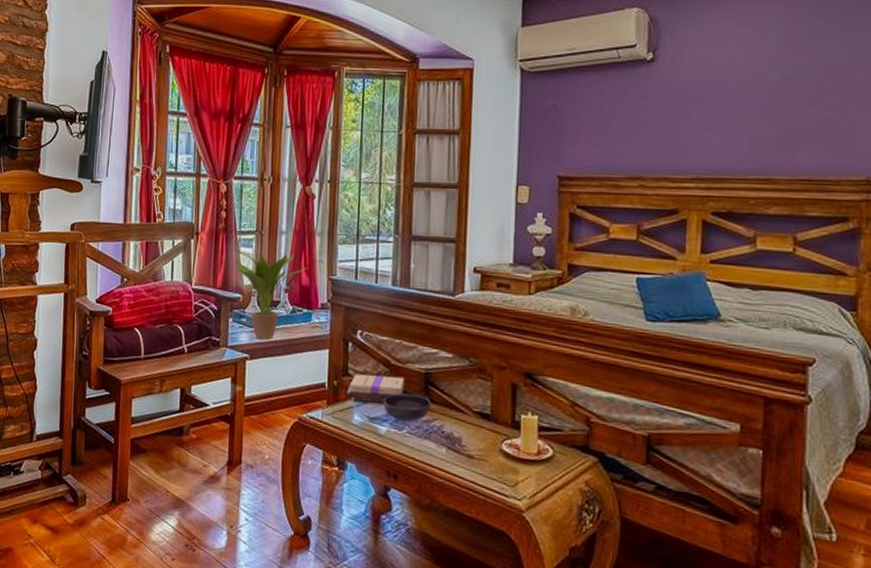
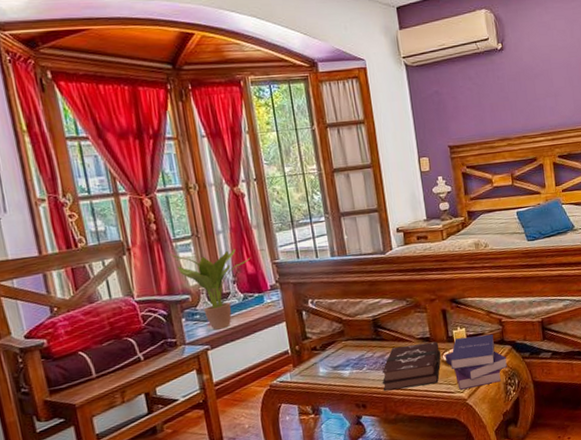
books: present [347,374,405,405] -> none [309,327,359,359]
bowl: present [383,392,432,424] -> none [342,337,383,364]
hardback book: none [421,415,501,476] -> present [381,341,442,392]
book: none [505,426,588,503] -> present [445,333,507,390]

